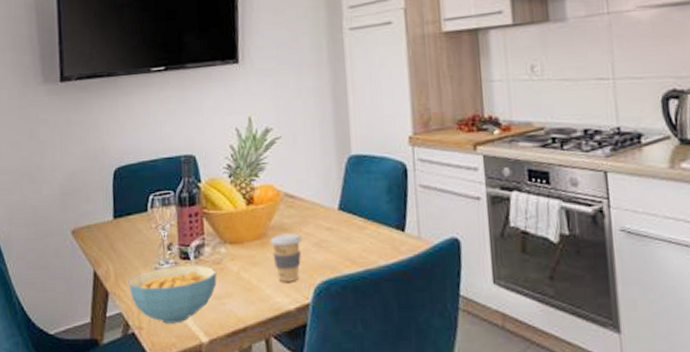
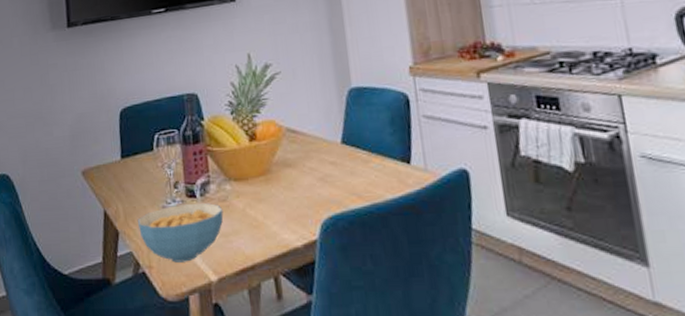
coffee cup: present [270,233,303,282] -> none [274,168,307,218]

